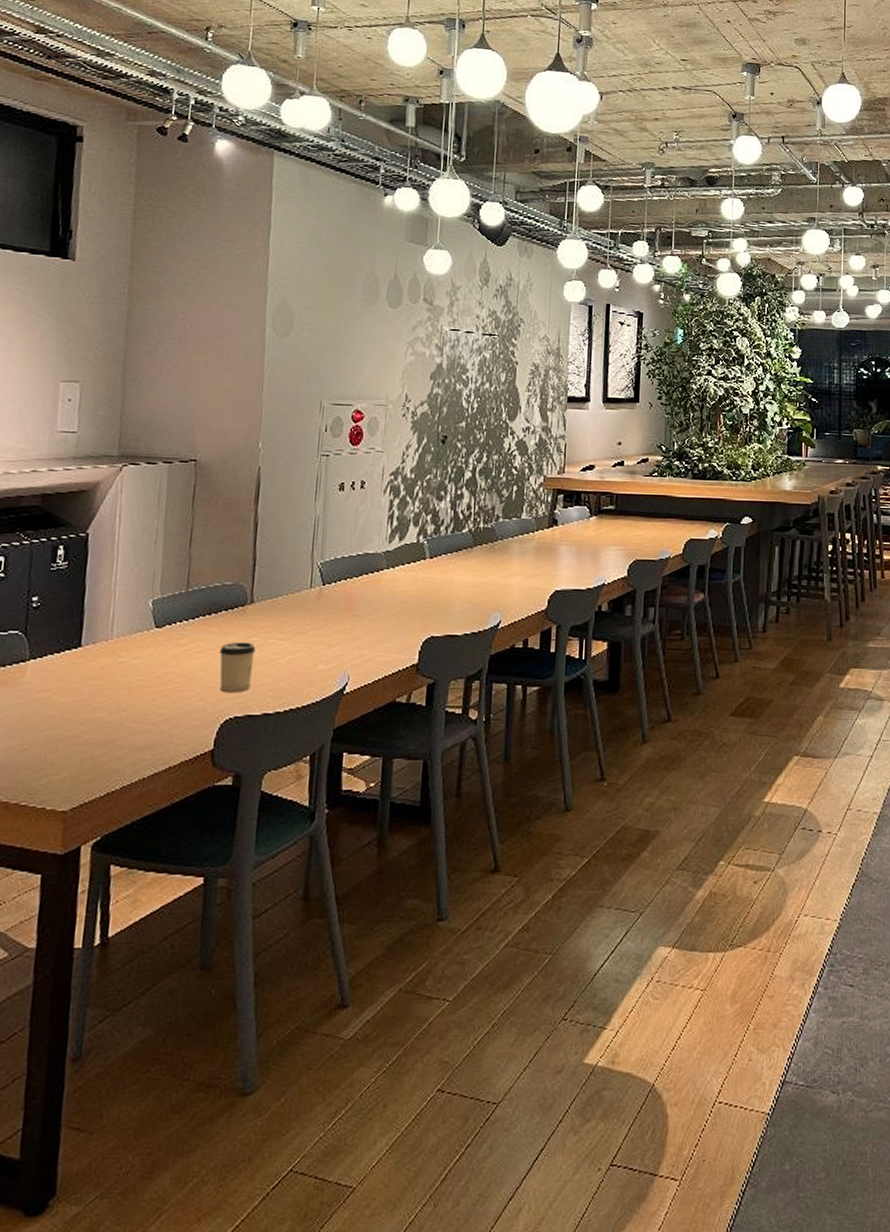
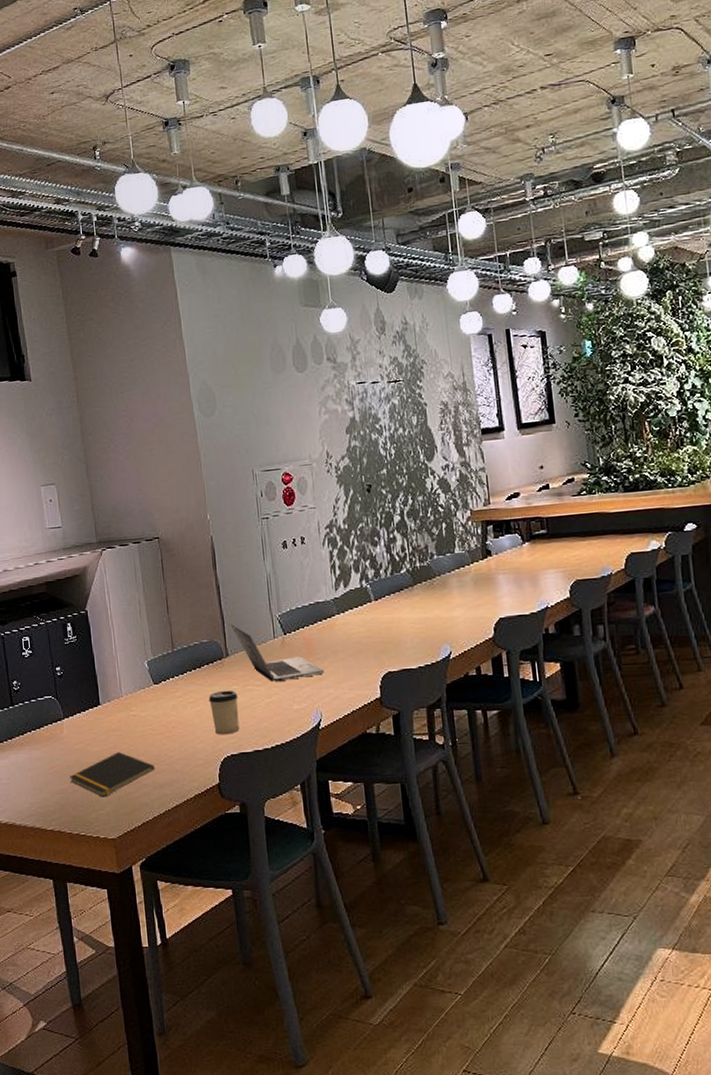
notepad: none [21,705,137,759] -> present [70,752,156,797]
laptop: none [263,568,361,638] -> present [231,625,325,682]

